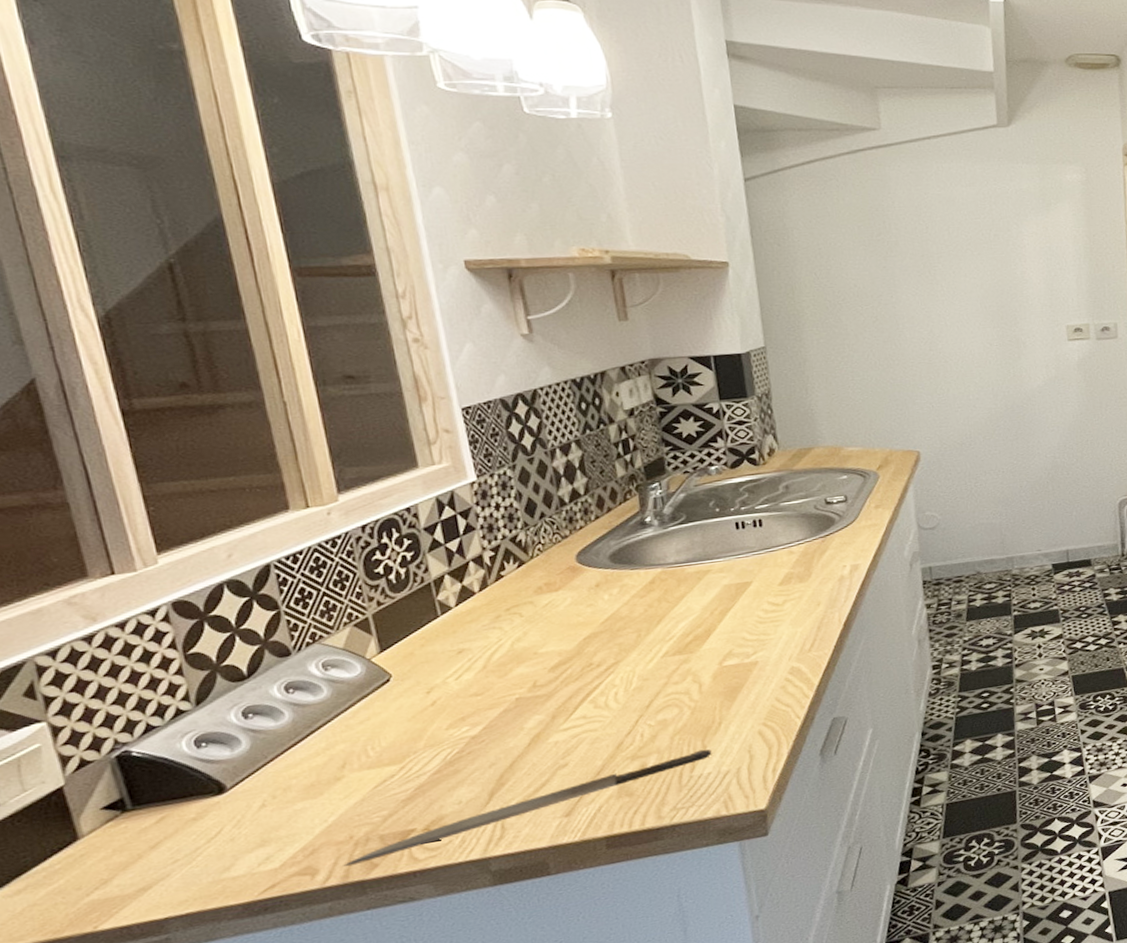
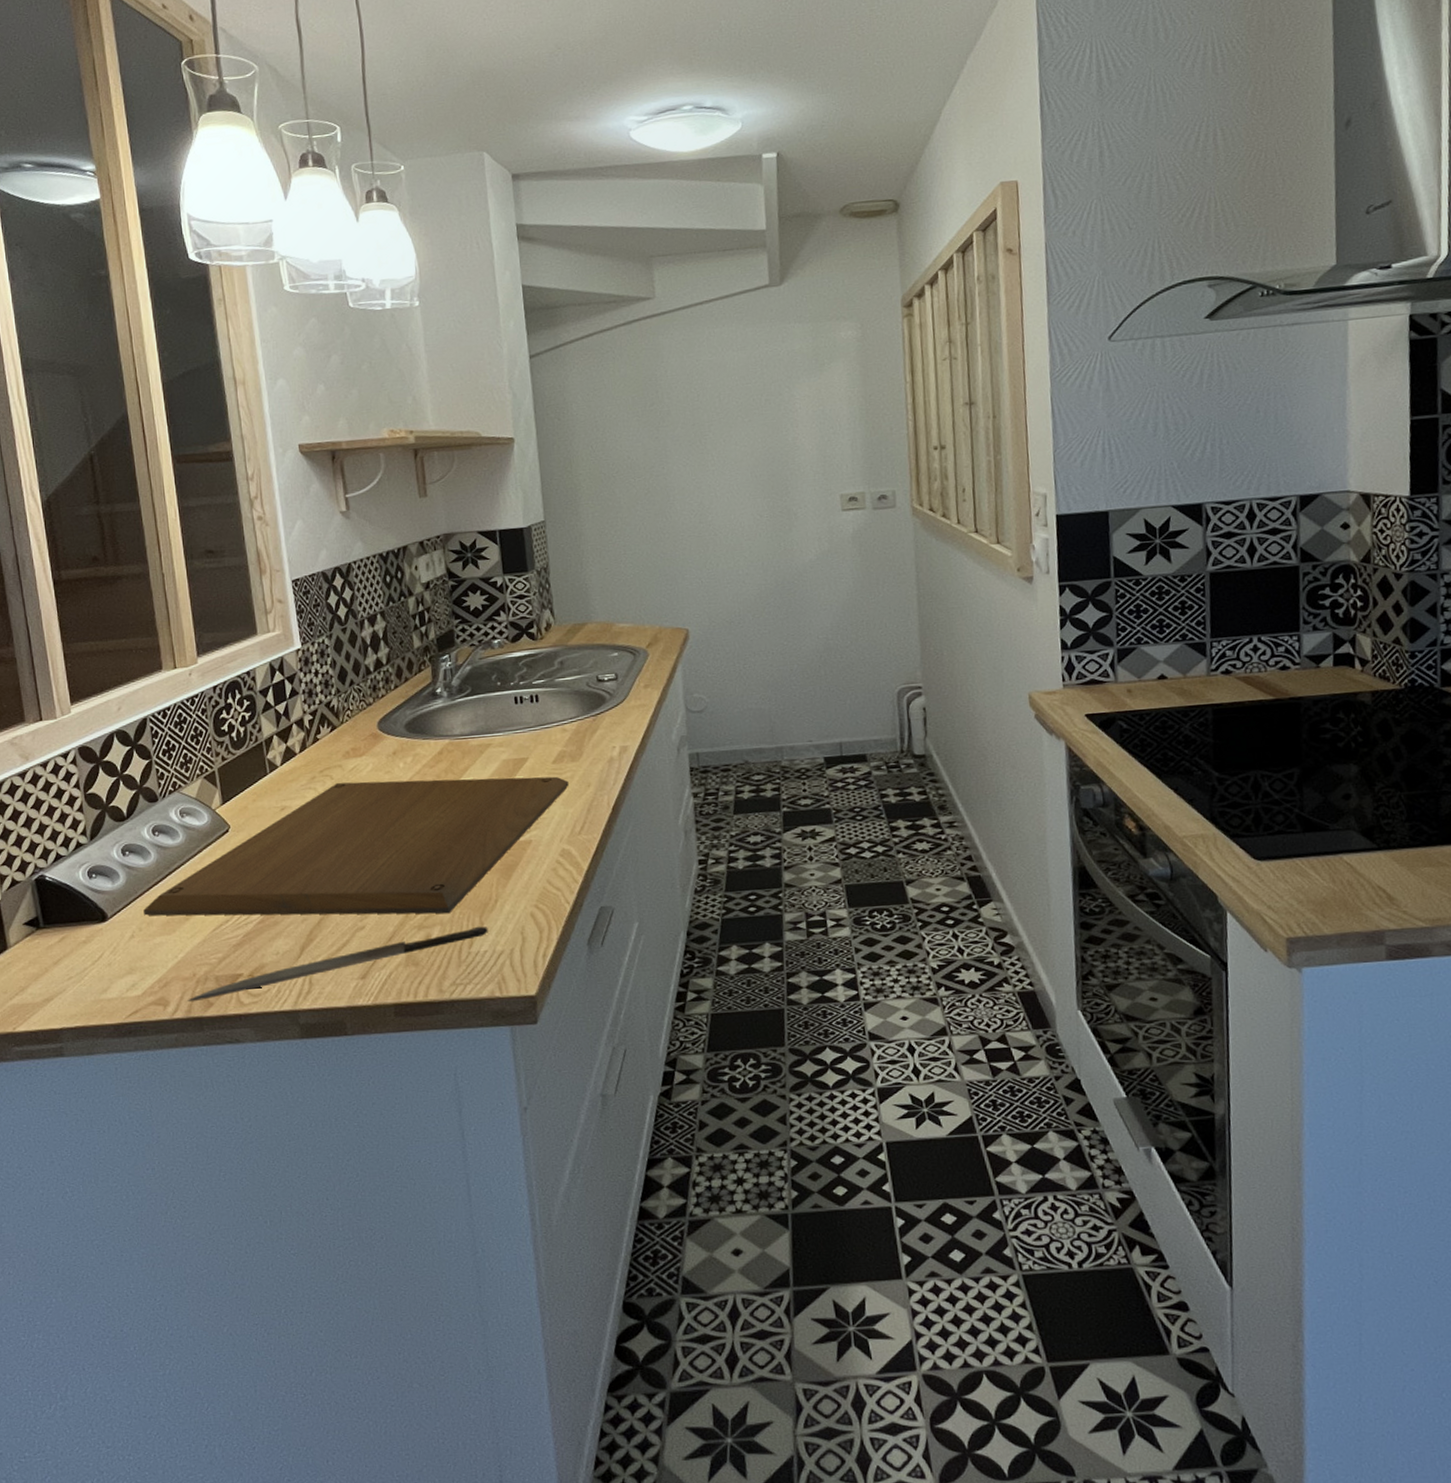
chopping board: none [277,597,797,782] -> present [143,776,569,916]

